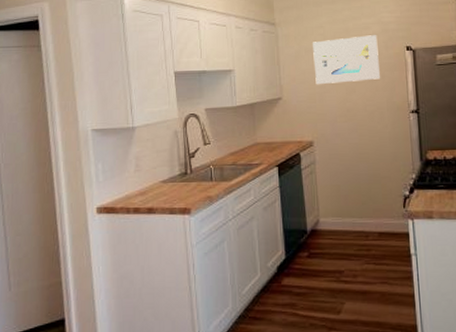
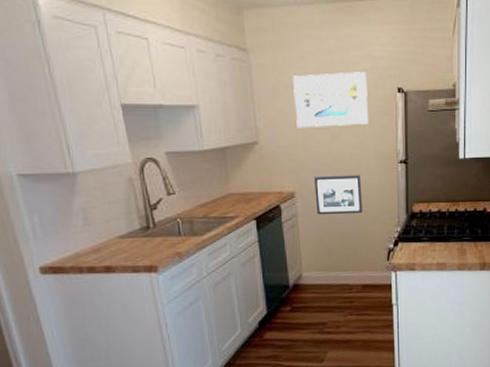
picture frame: none [331,124,377,162] -> present [314,175,363,215]

